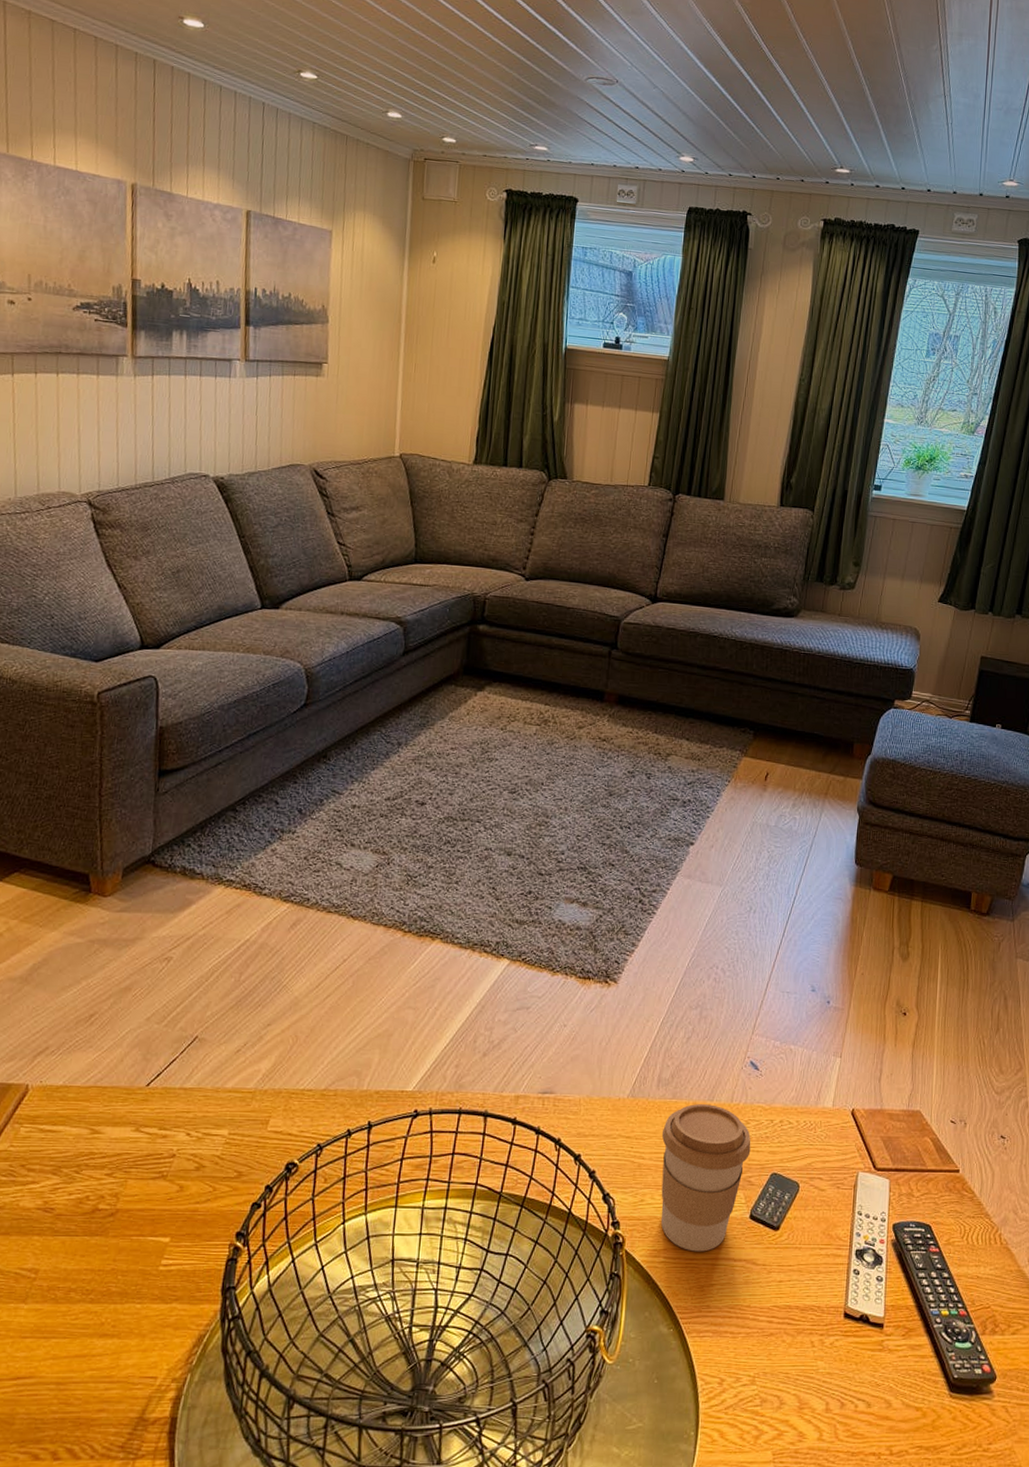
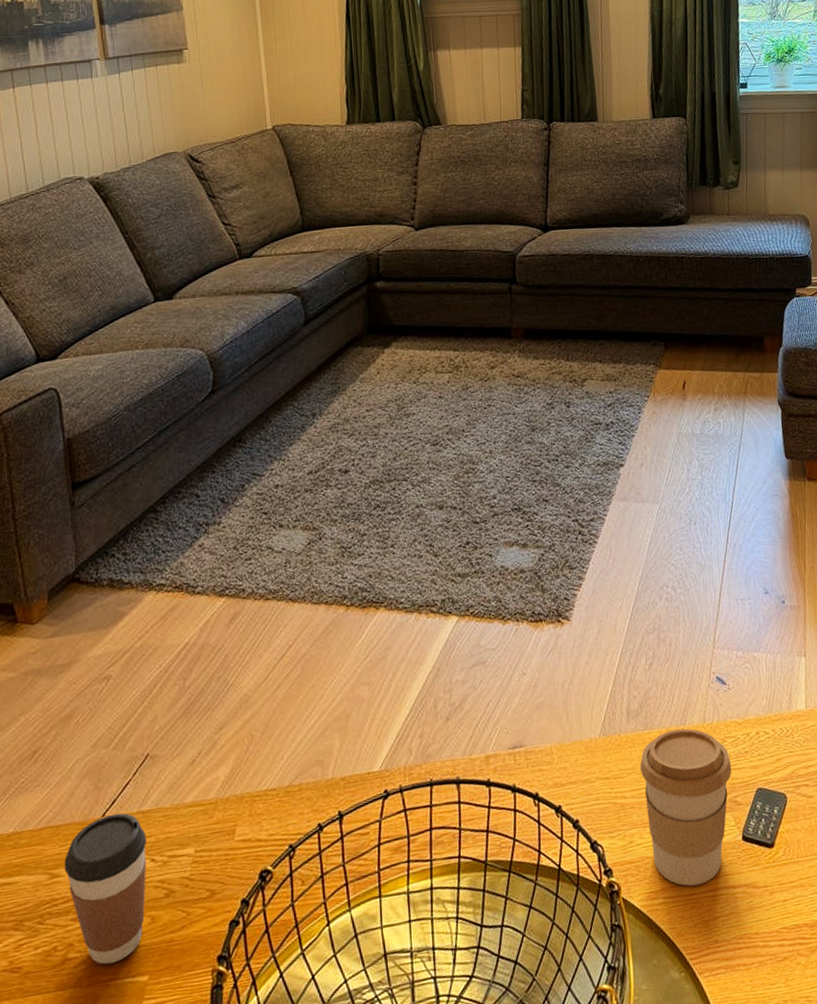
coffee cup: none [105,1085,185,1221] -> present [64,813,147,965]

